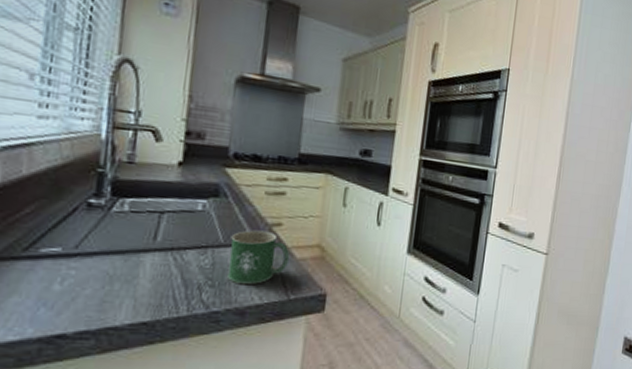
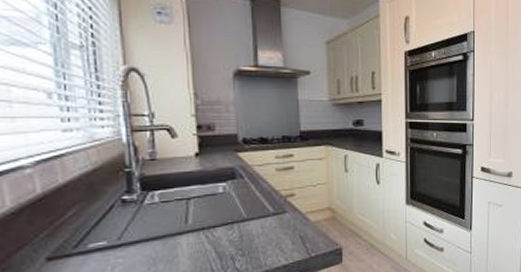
mug: present [227,230,289,285] -> none [252,202,305,251]

